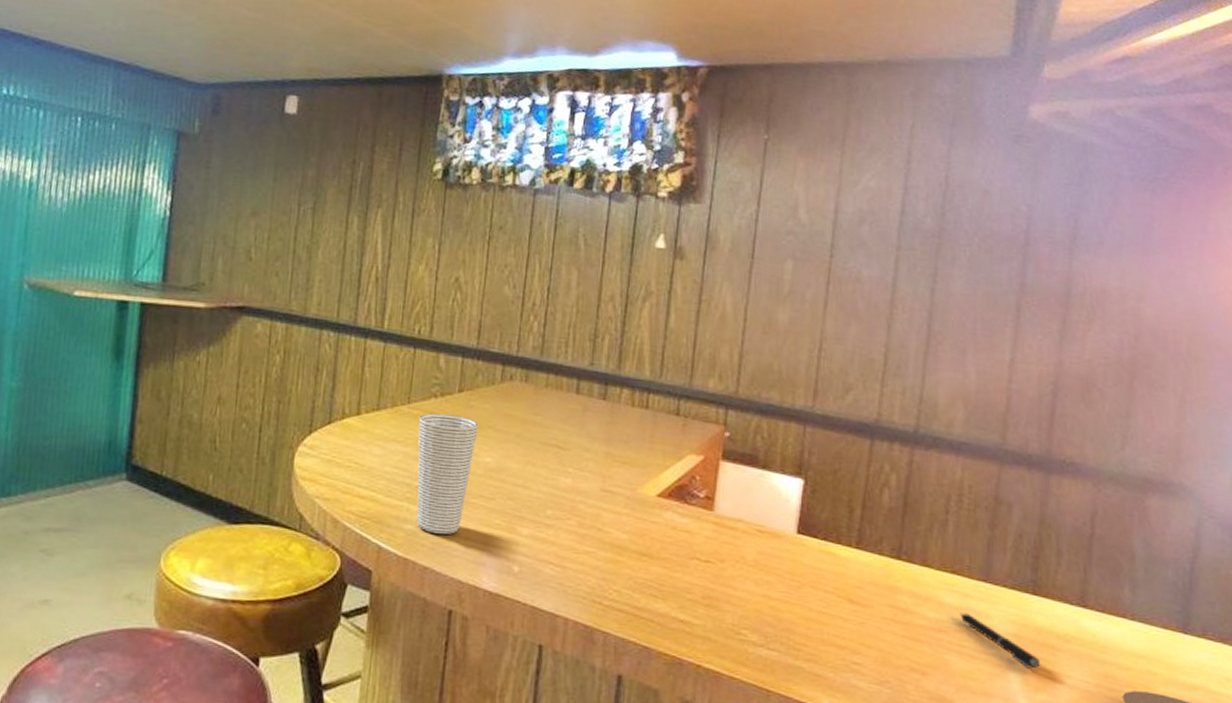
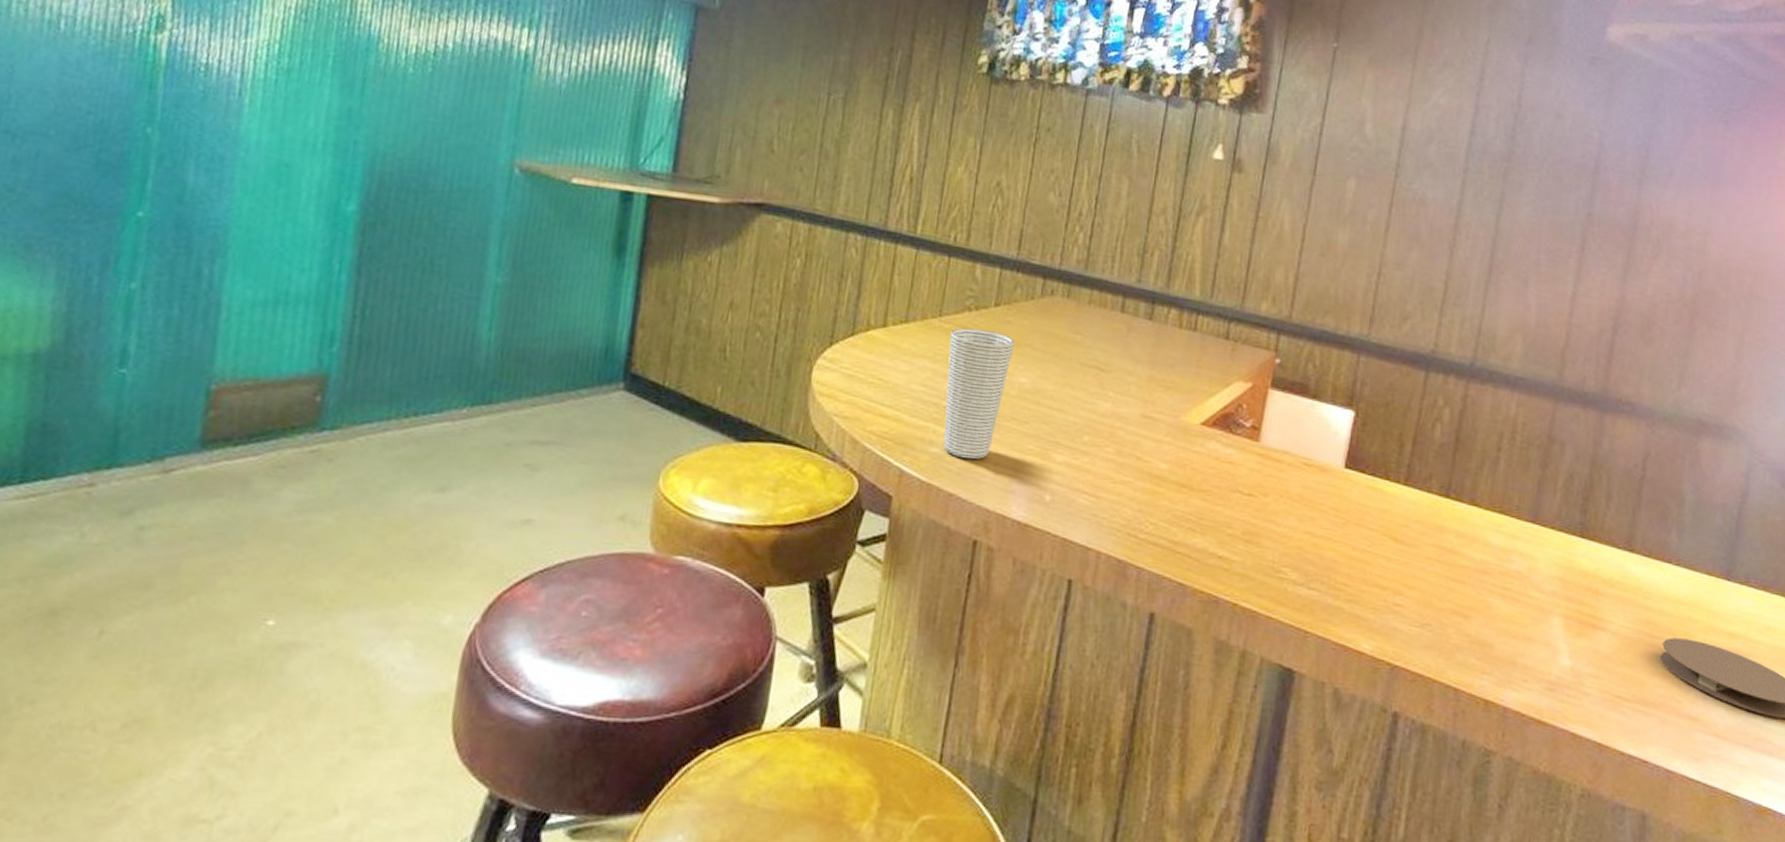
pen: present [960,613,1041,669] -> none [1506,554,1584,614]

